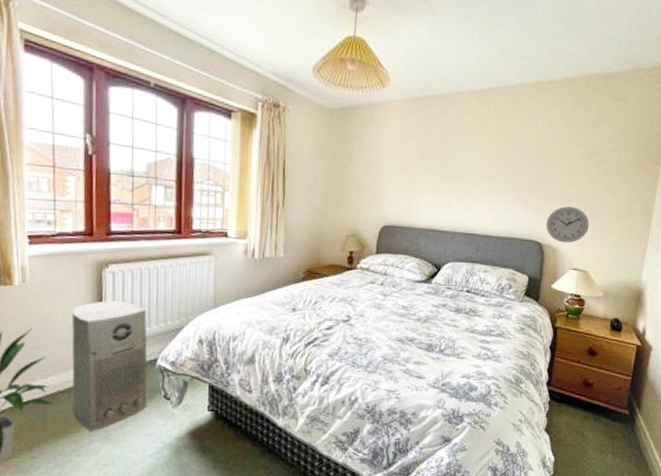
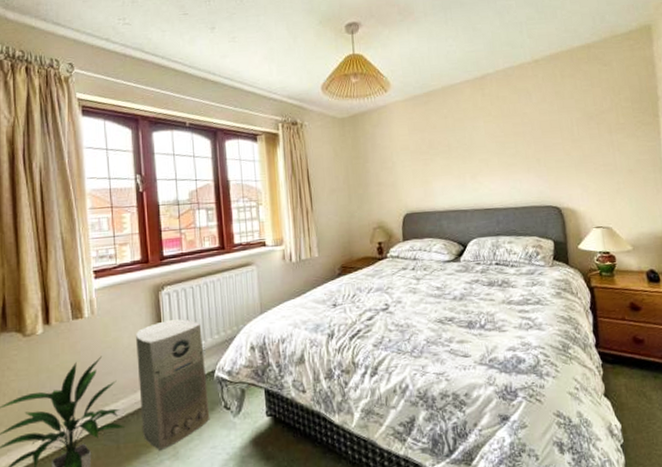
wall clock: present [546,206,589,243] -> none [559,168,603,204]

